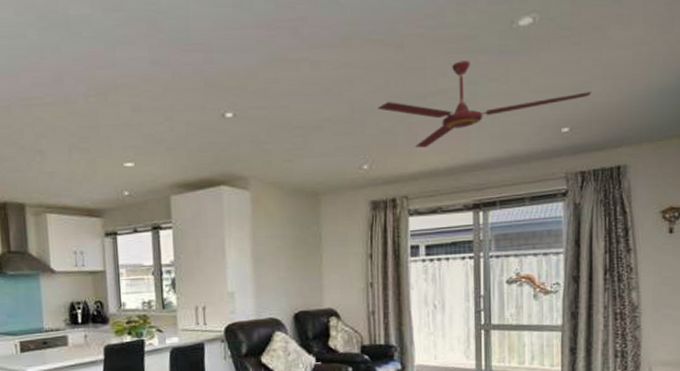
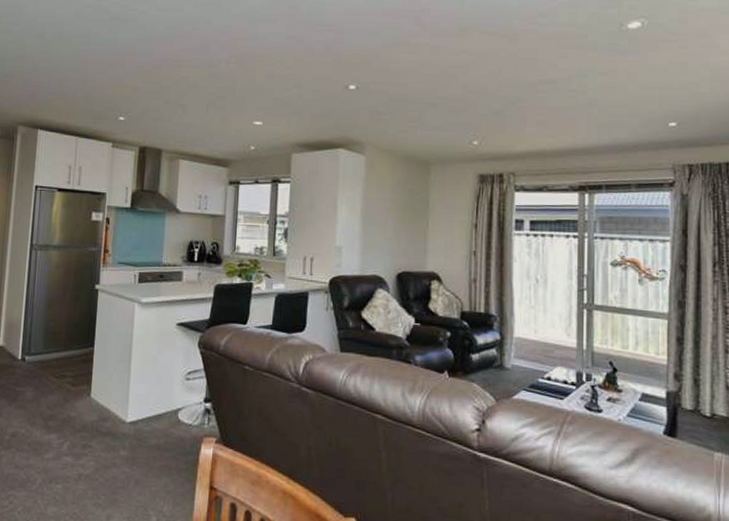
ceiling fan: present [378,60,592,148] -> none [490,55,699,130]

